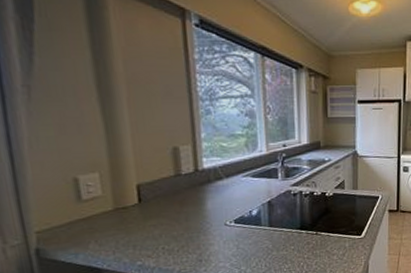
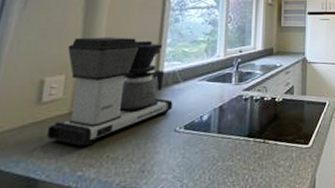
coffee maker: none [93,131,219,240] -> present [46,37,173,146]

